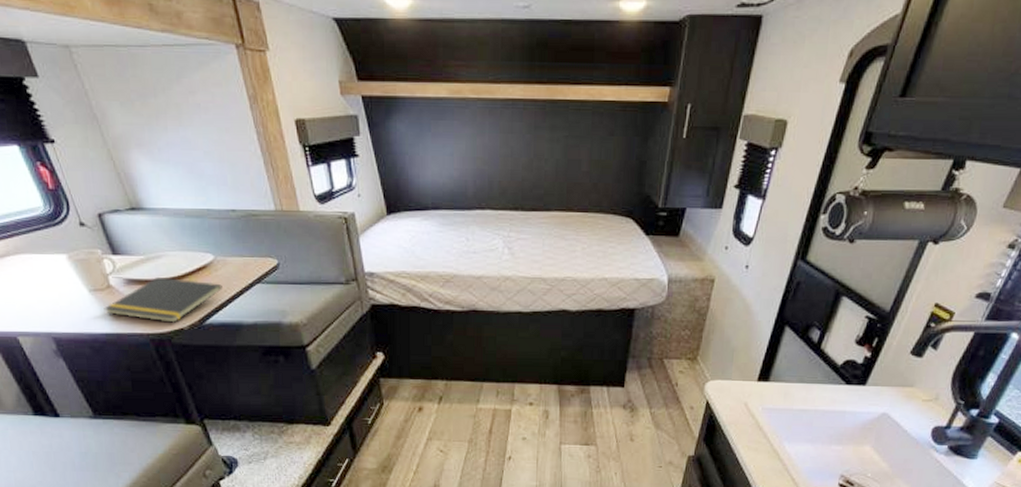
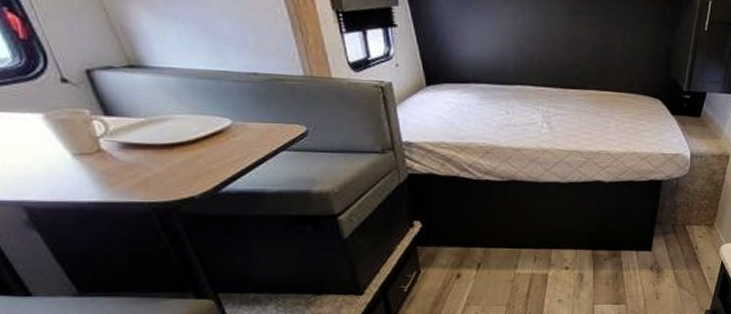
notepad: present [103,276,223,323] -> none [92,141,242,191]

